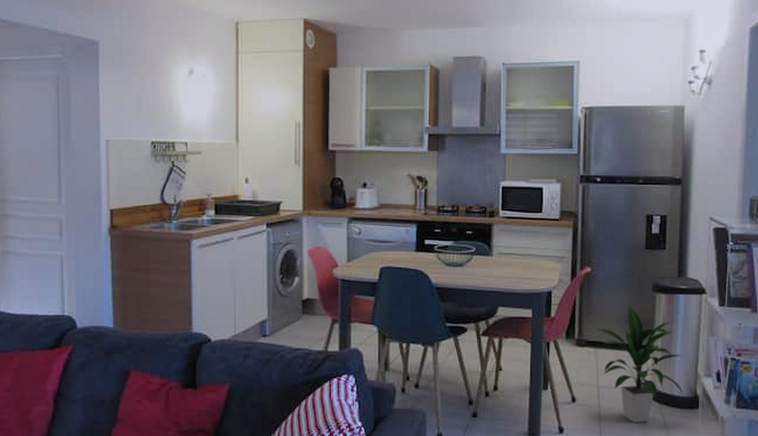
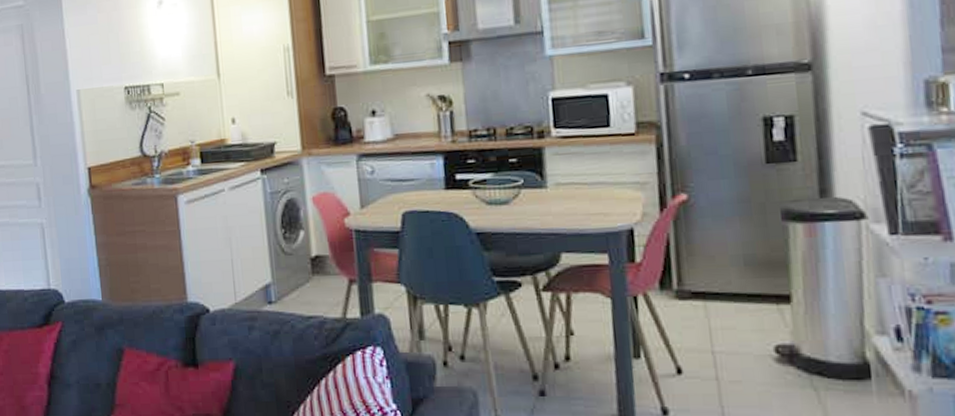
indoor plant: present [593,304,683,423] -> none [698,239,843,400]

